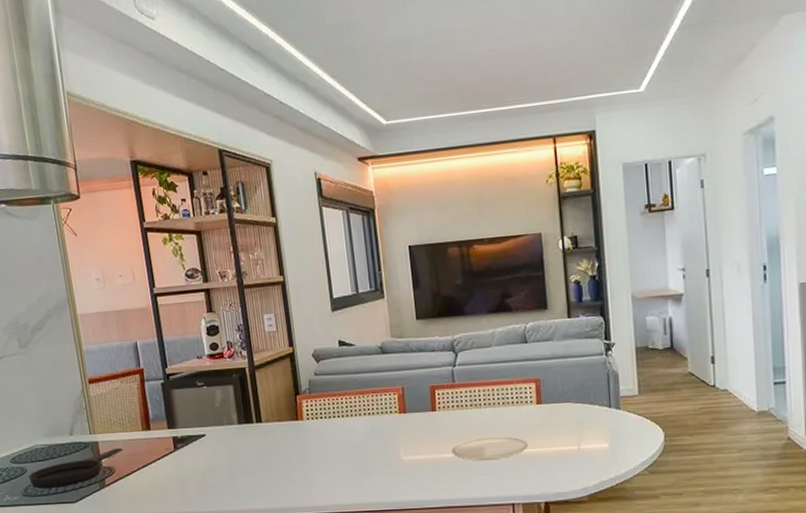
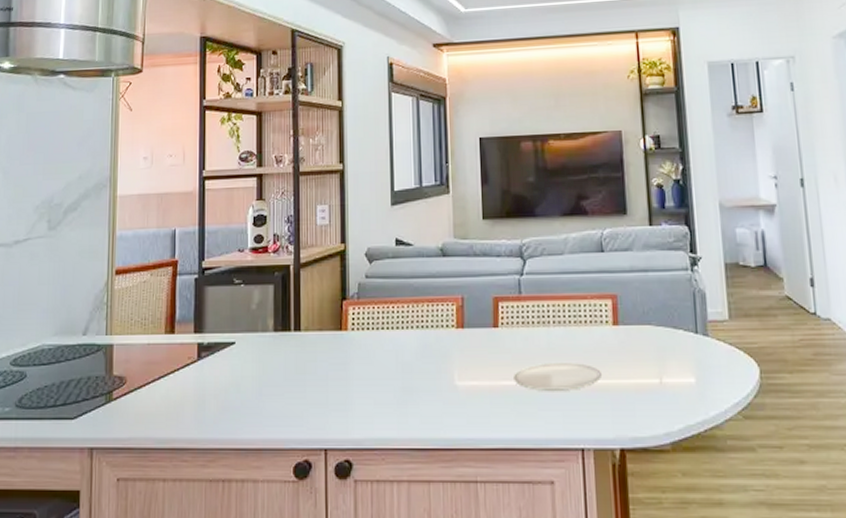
frying pan: present [28,447,123,489] -> none [27,353,140,399]

